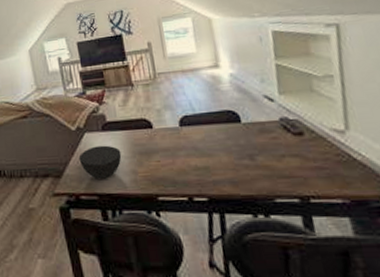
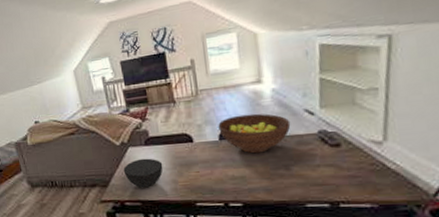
fruit bowl: none [178,98,252,142] -> present [218,113,291,154]

